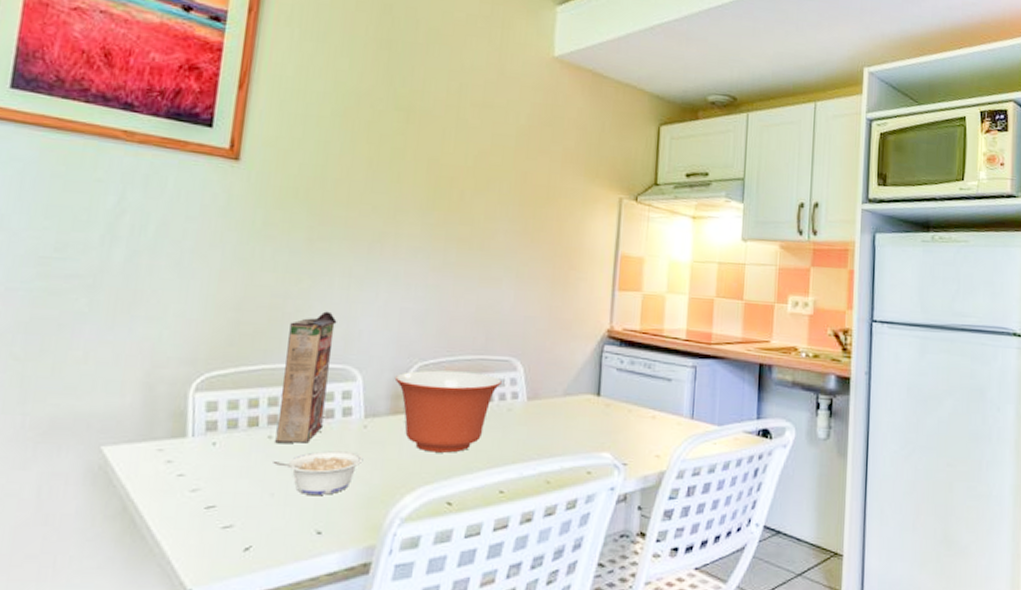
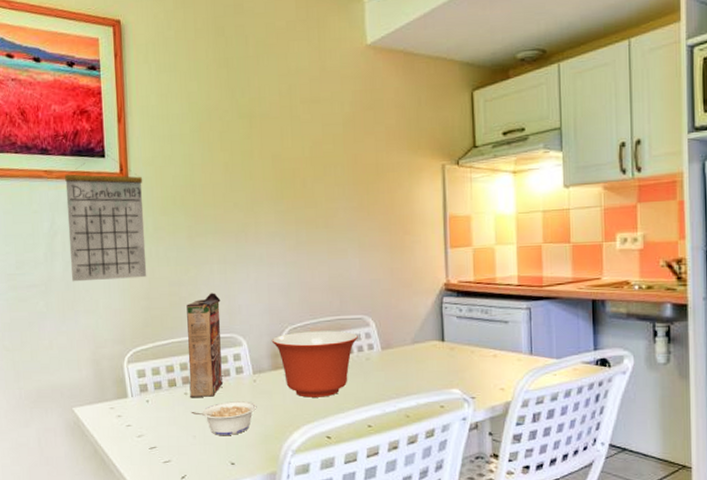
calendar: none [134,120,260,283] -> present [65,152,147,282]

